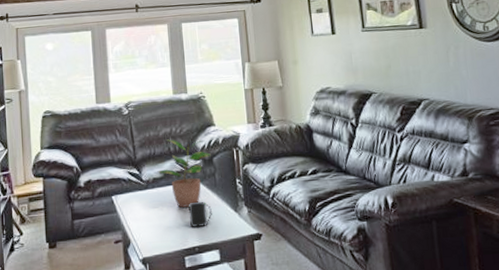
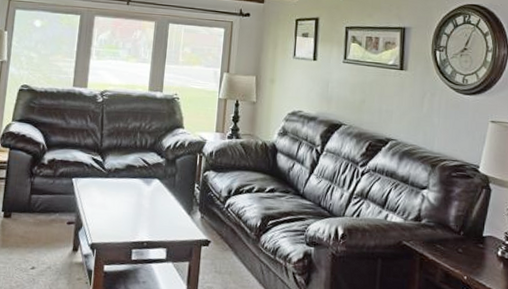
potted plant: present [157,139,212,208] -> none [120,133,176,202]
mug: present [188,201,212,227] -> none [143,198,166,224]

